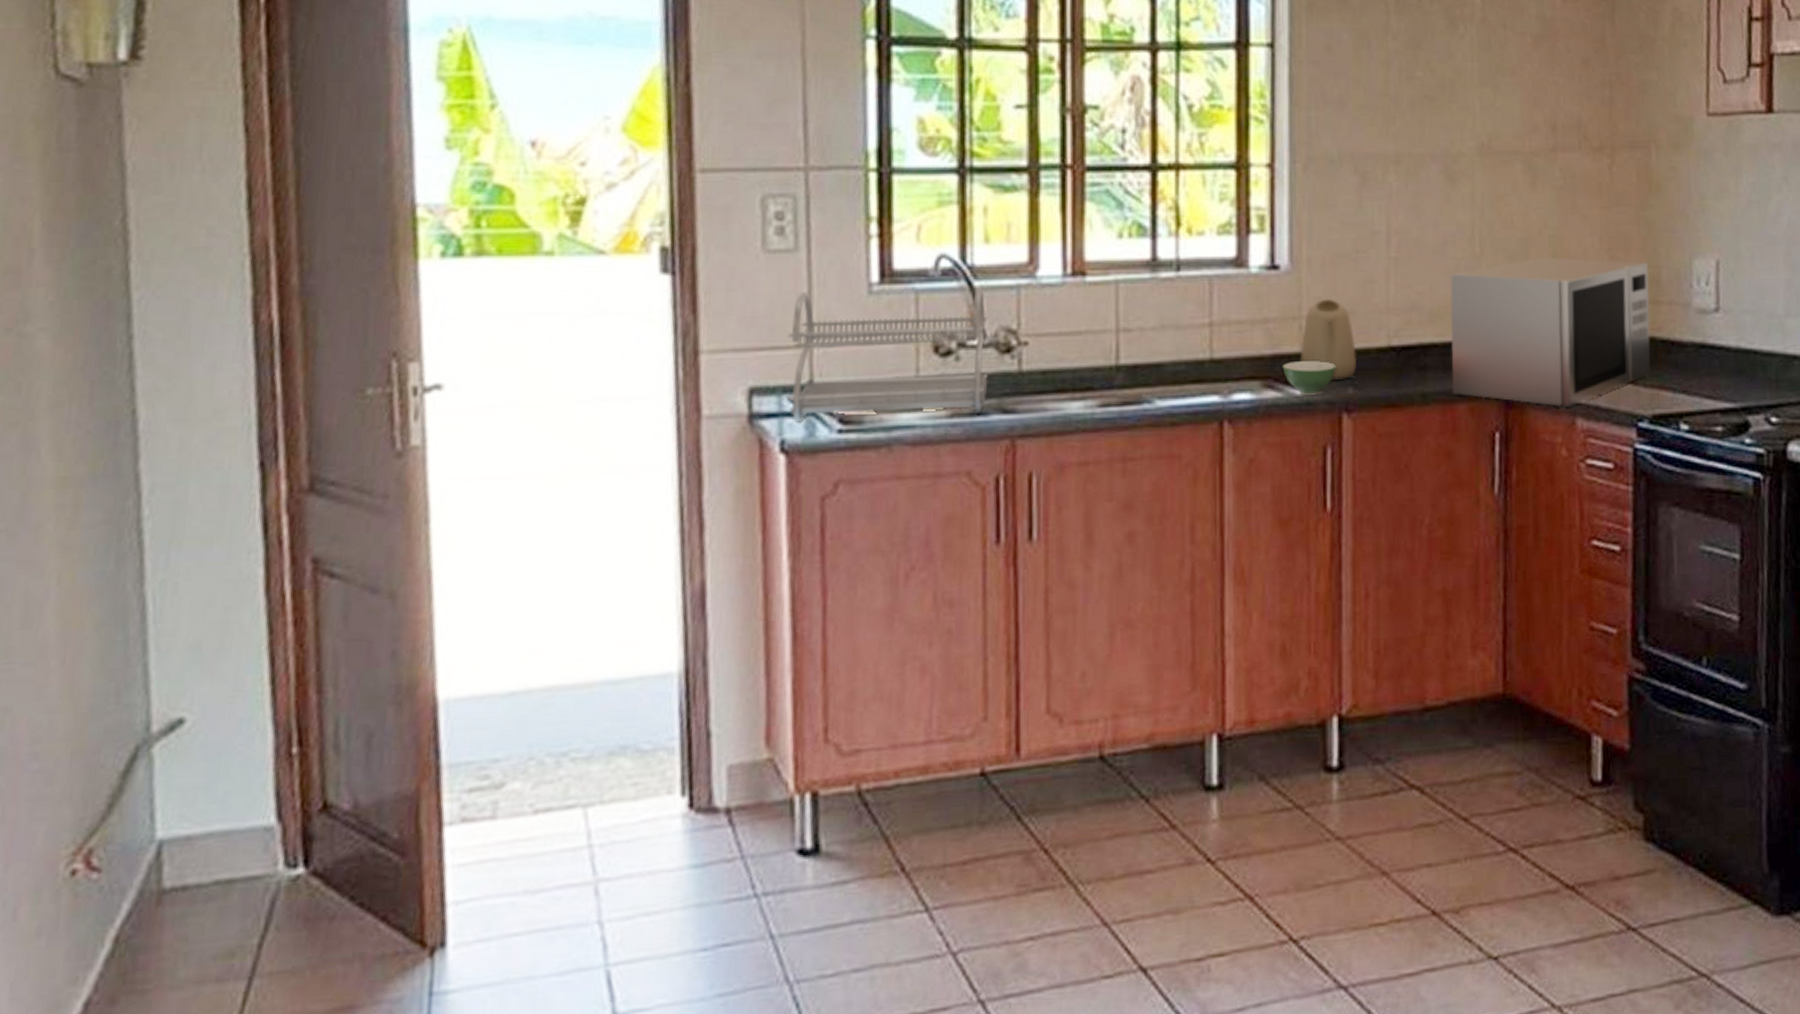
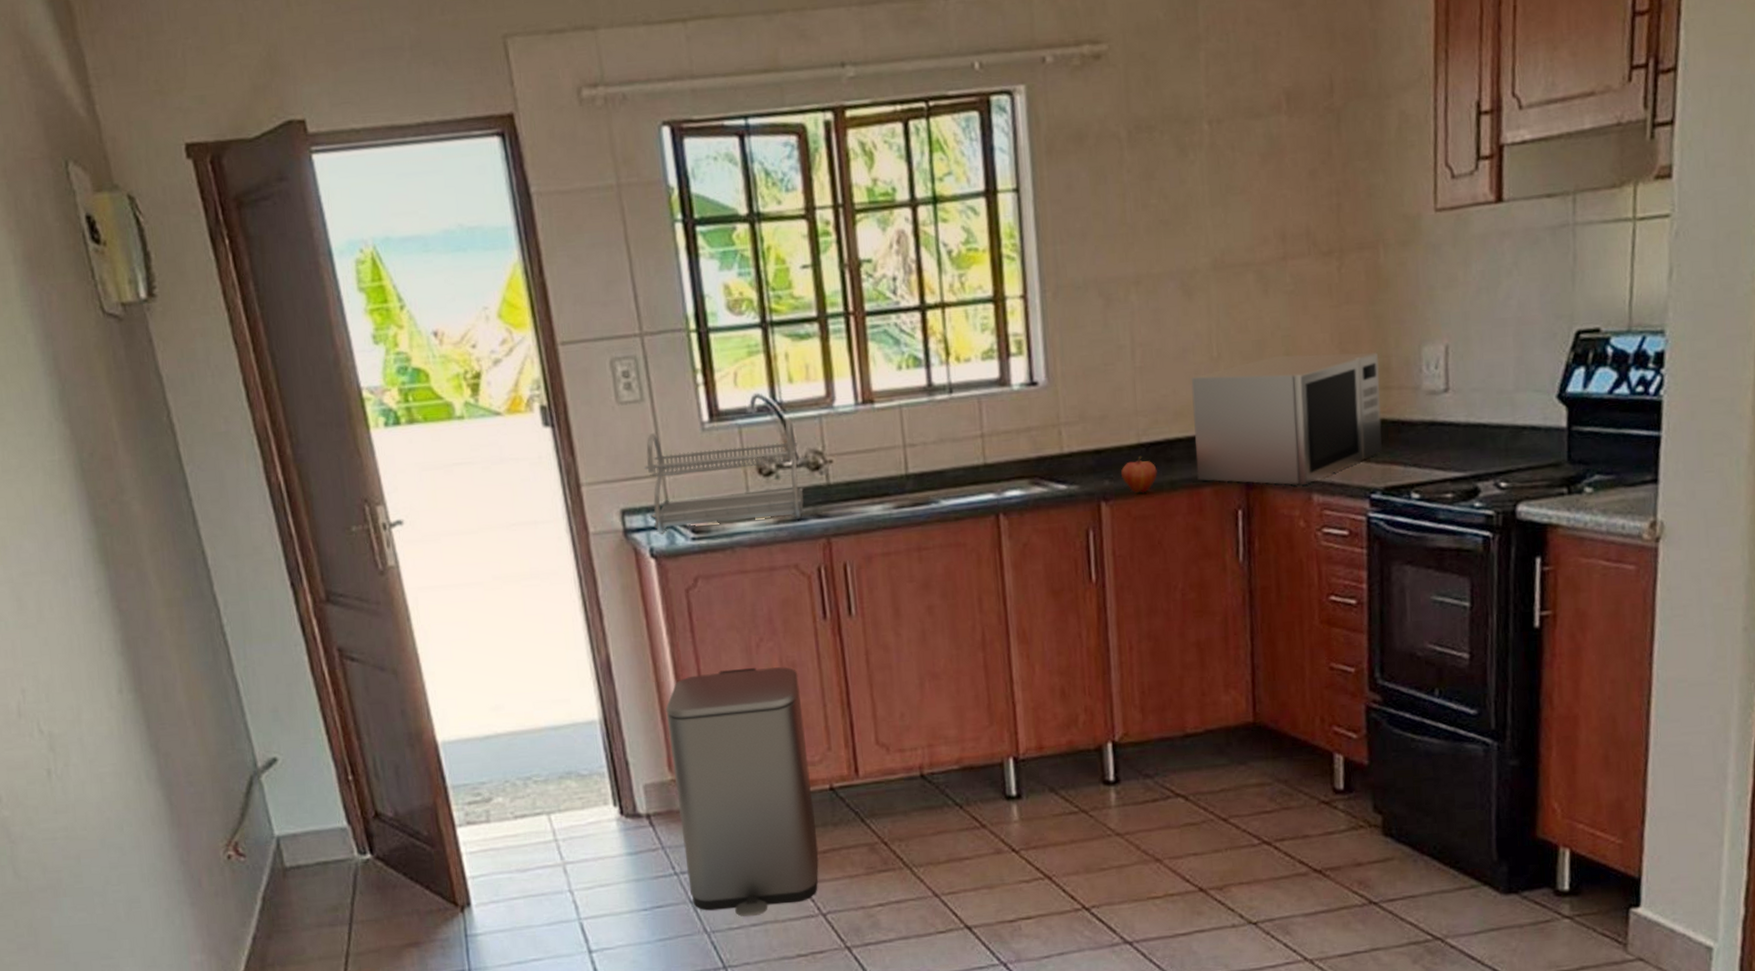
pedal bin: none [771,604,957,959] -> present [665,667,819,917]
bowl: present [1282,361,1337,398] -> none [1046,459,1094,491]
kettle: present [1300,298,1358,380] -> none [1061,407,1111,475]
fruit: none [1368,362,1408,406] -> present [1121,457,1157,494]

